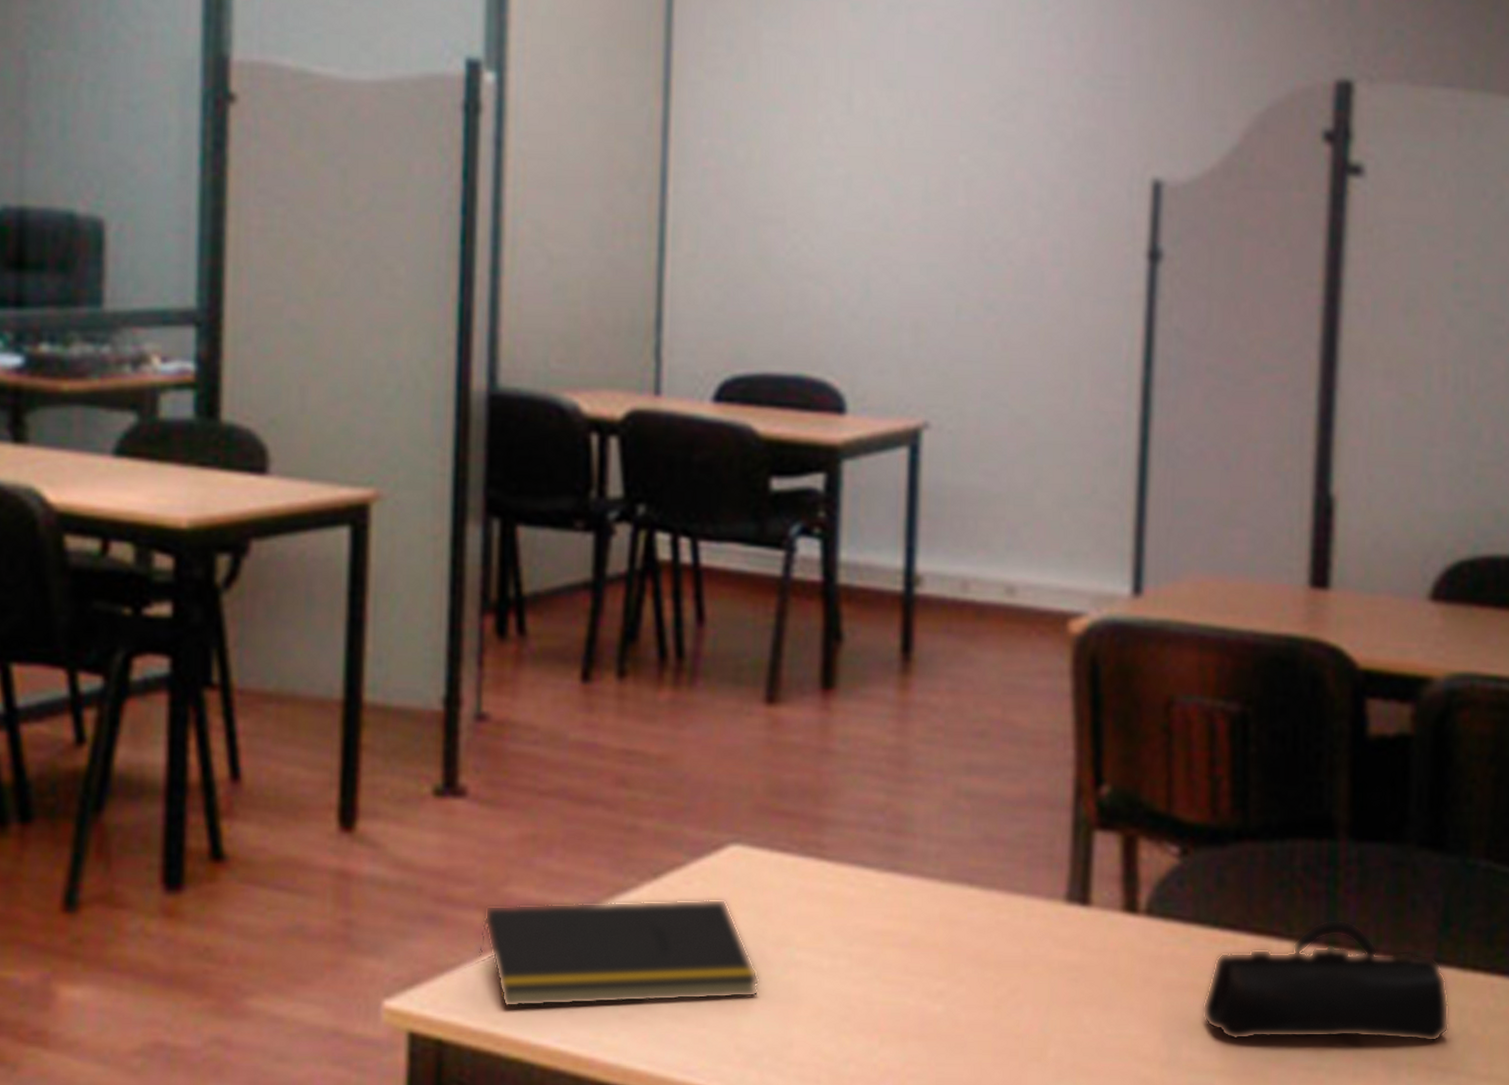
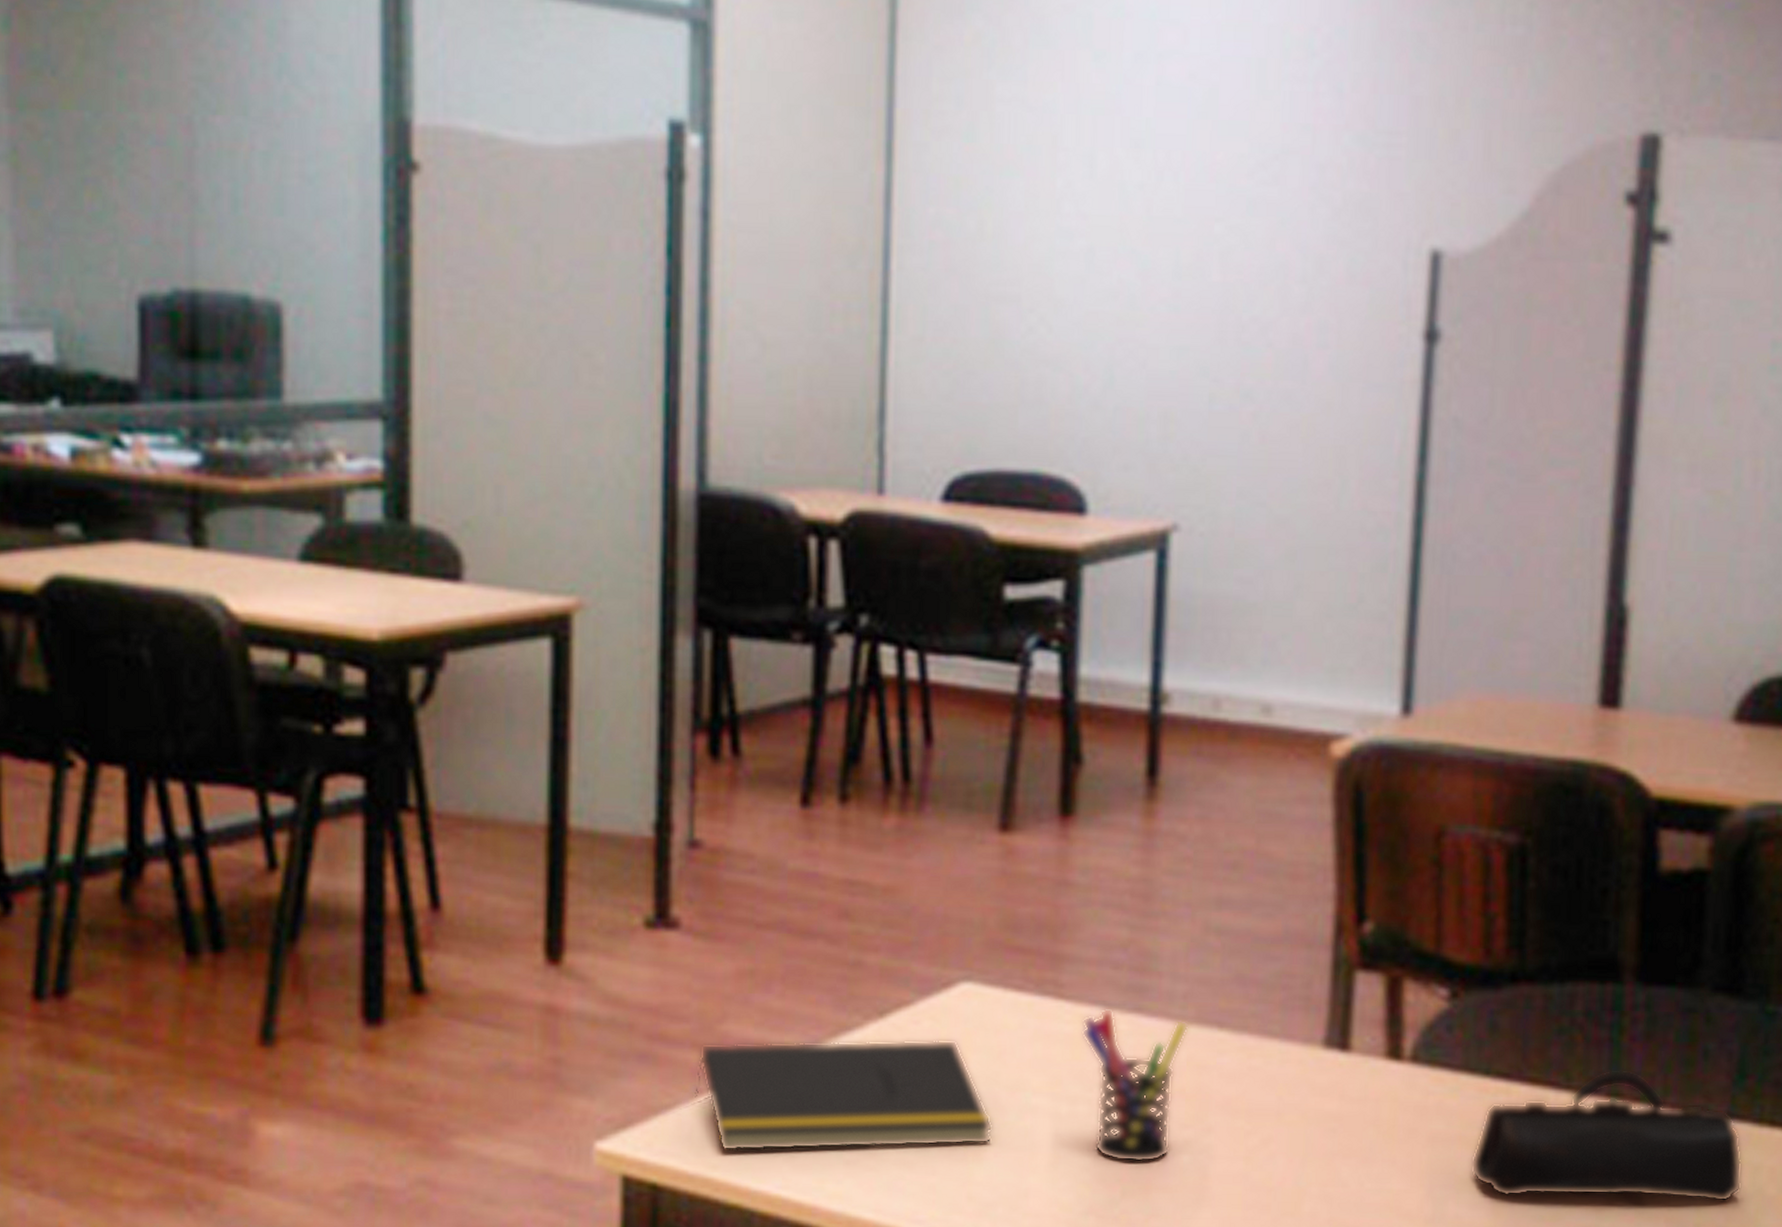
pen holder: none [842,867,942,1014] -> present [1081,1008,1189,1164]

